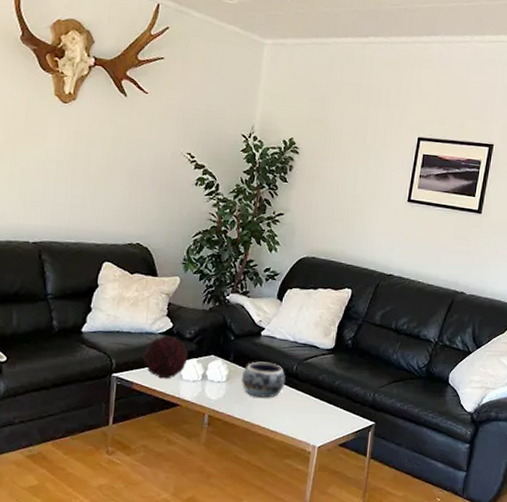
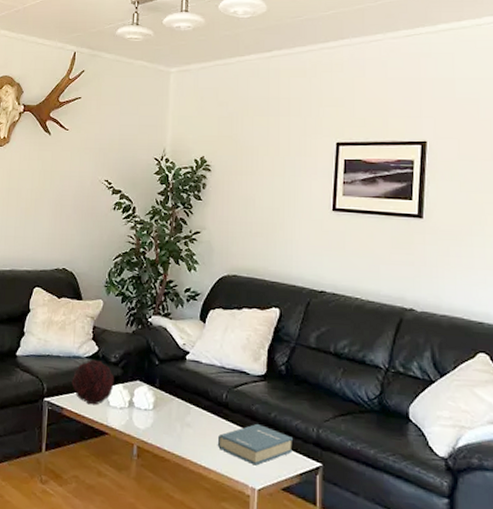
decorative bowl: present [241,361,286,398] -> none [168,388,216,430]
hardback book: none [285,390,352,427] -> present [217,423,292,466]

